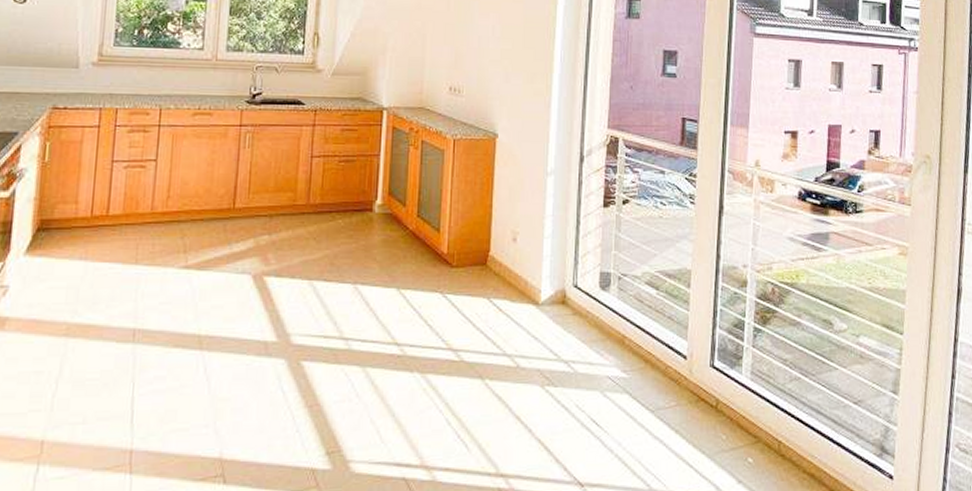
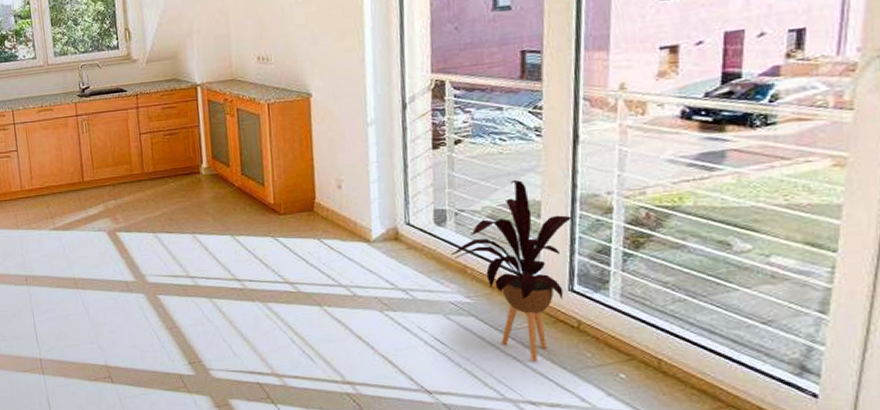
house plant: none [612,246,716,446] -> present [451,179,573,362]

